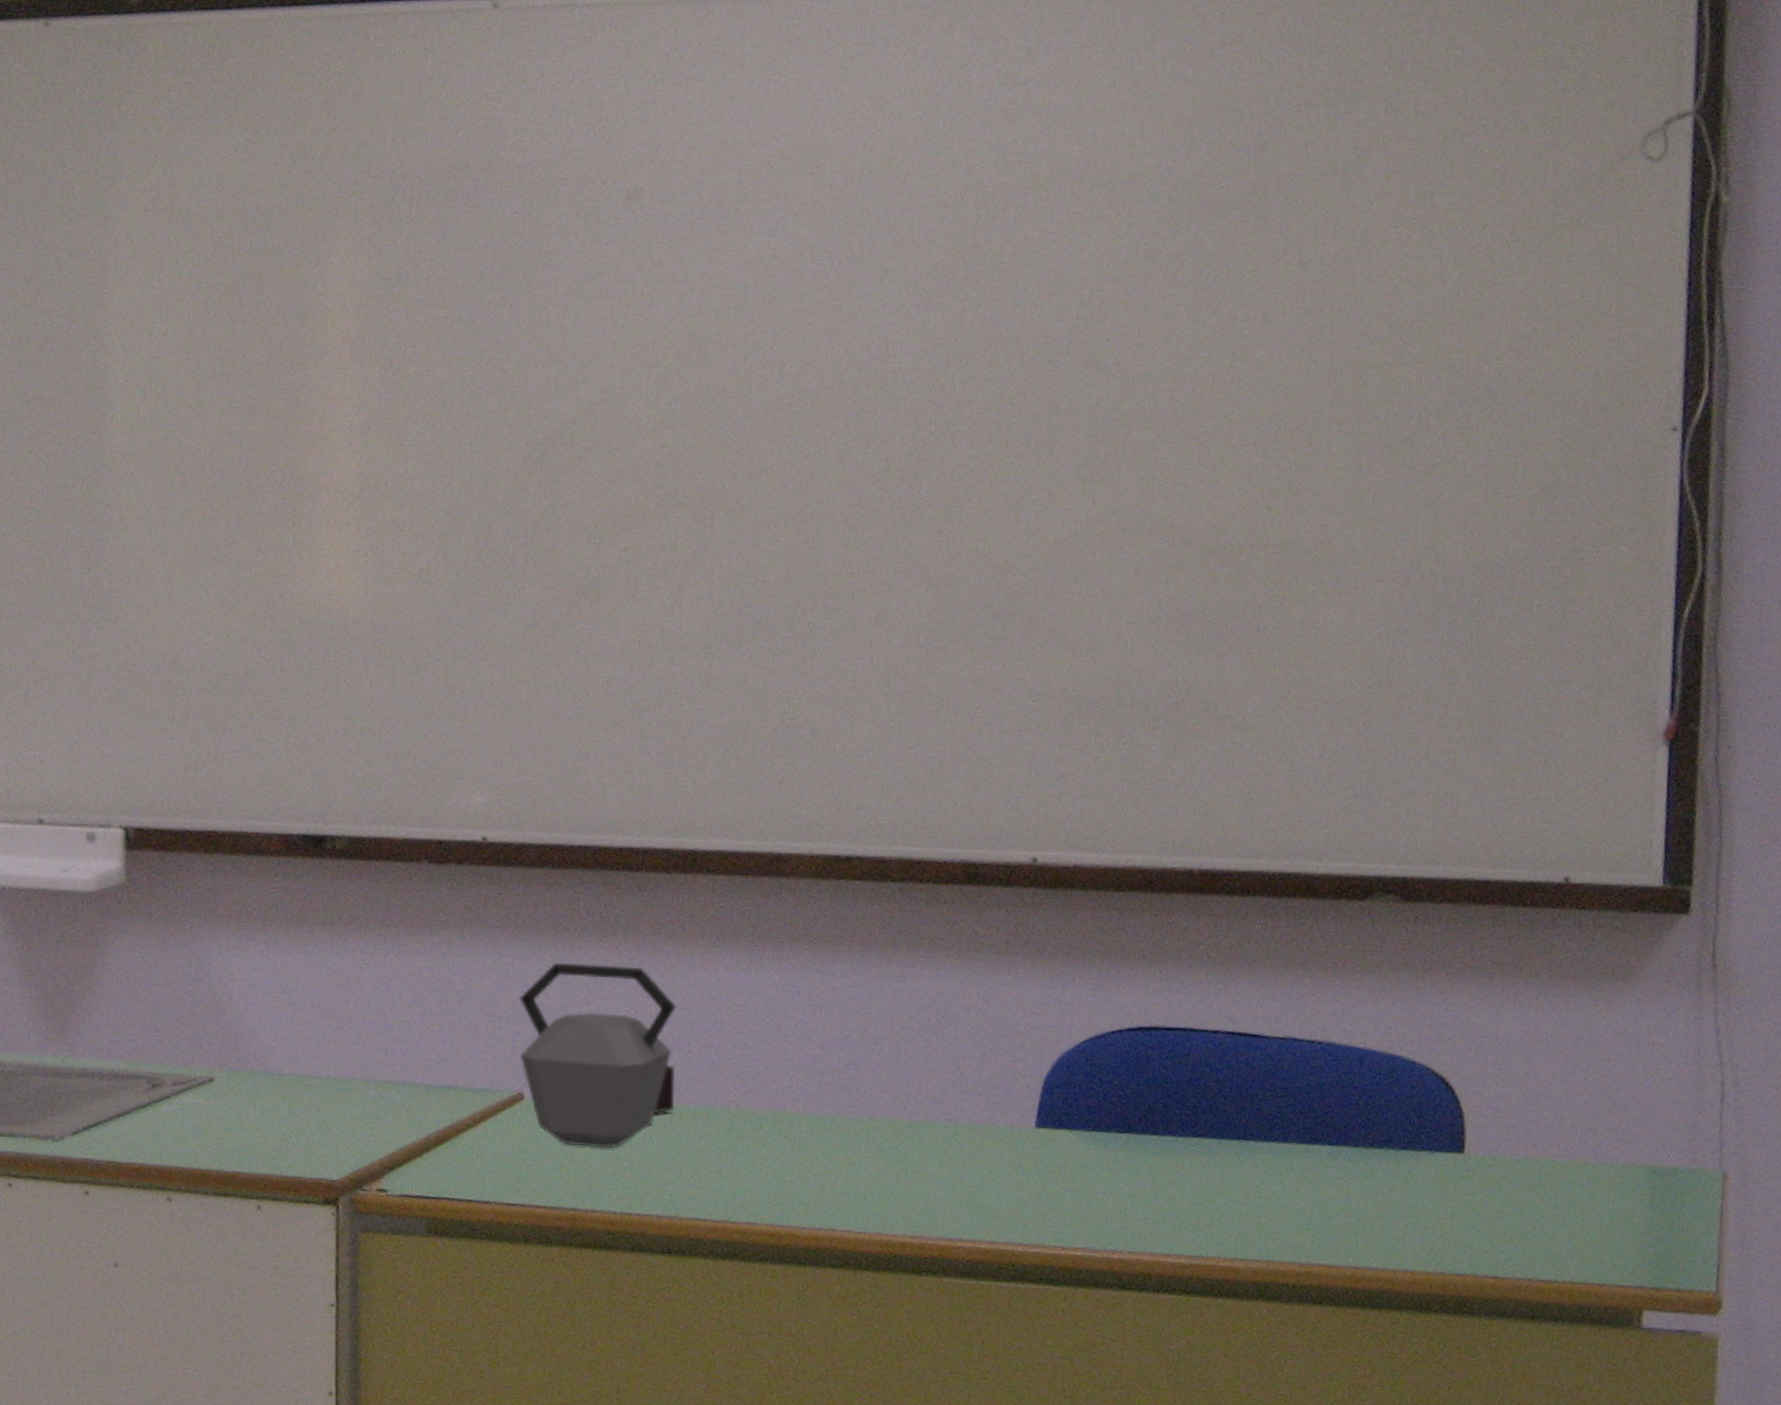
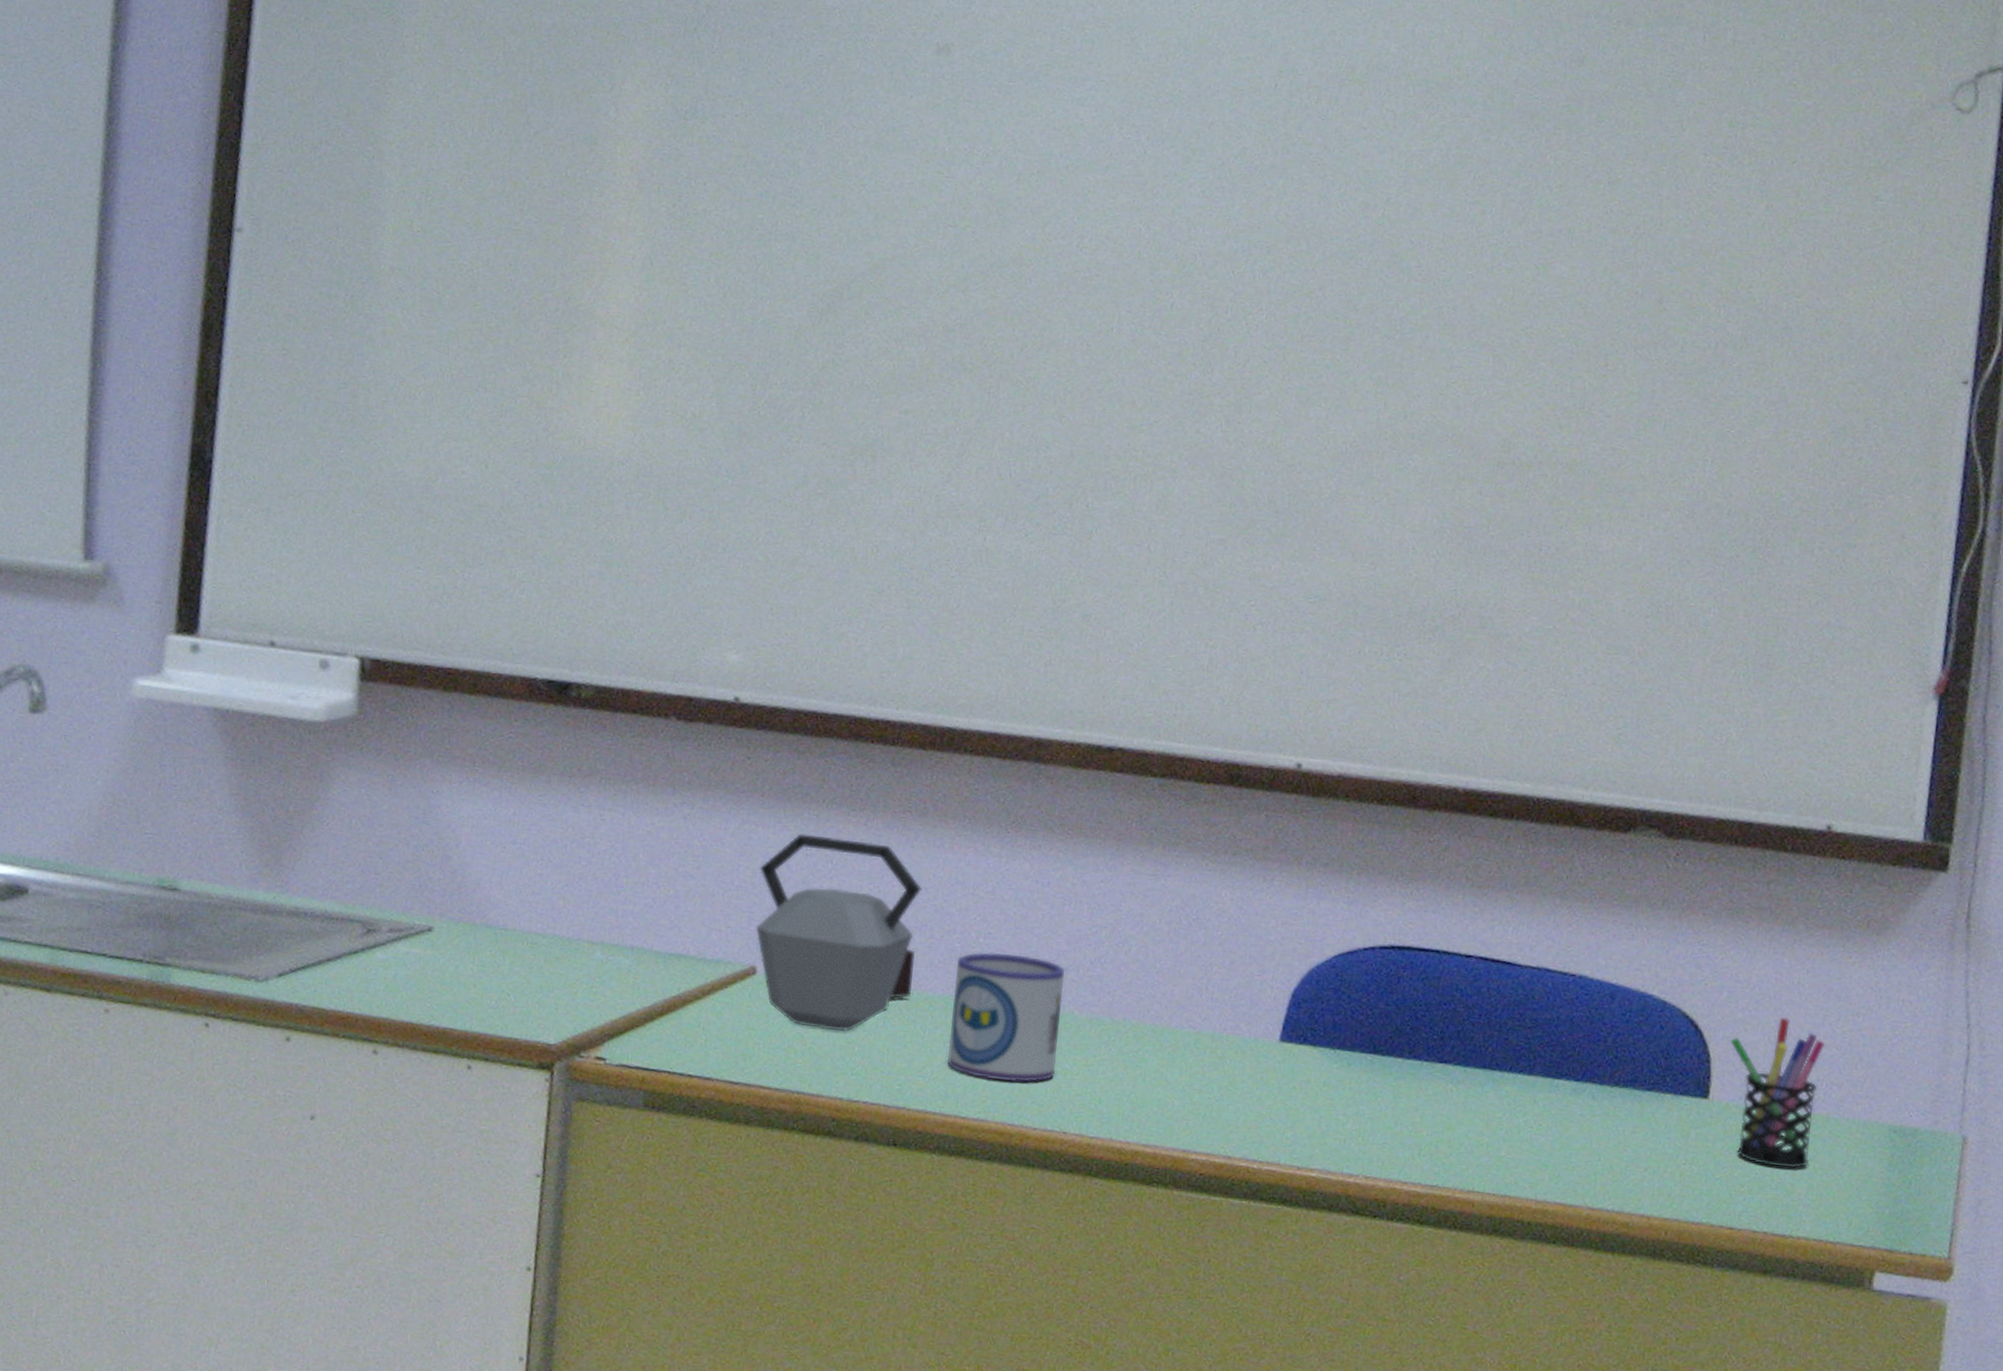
mug: none [713,1062,820,1185] -> present [947,952,1064,1083]
pen holder: none [1482,1068,1577,1215] -> present [1730,1017,1825,1169]

